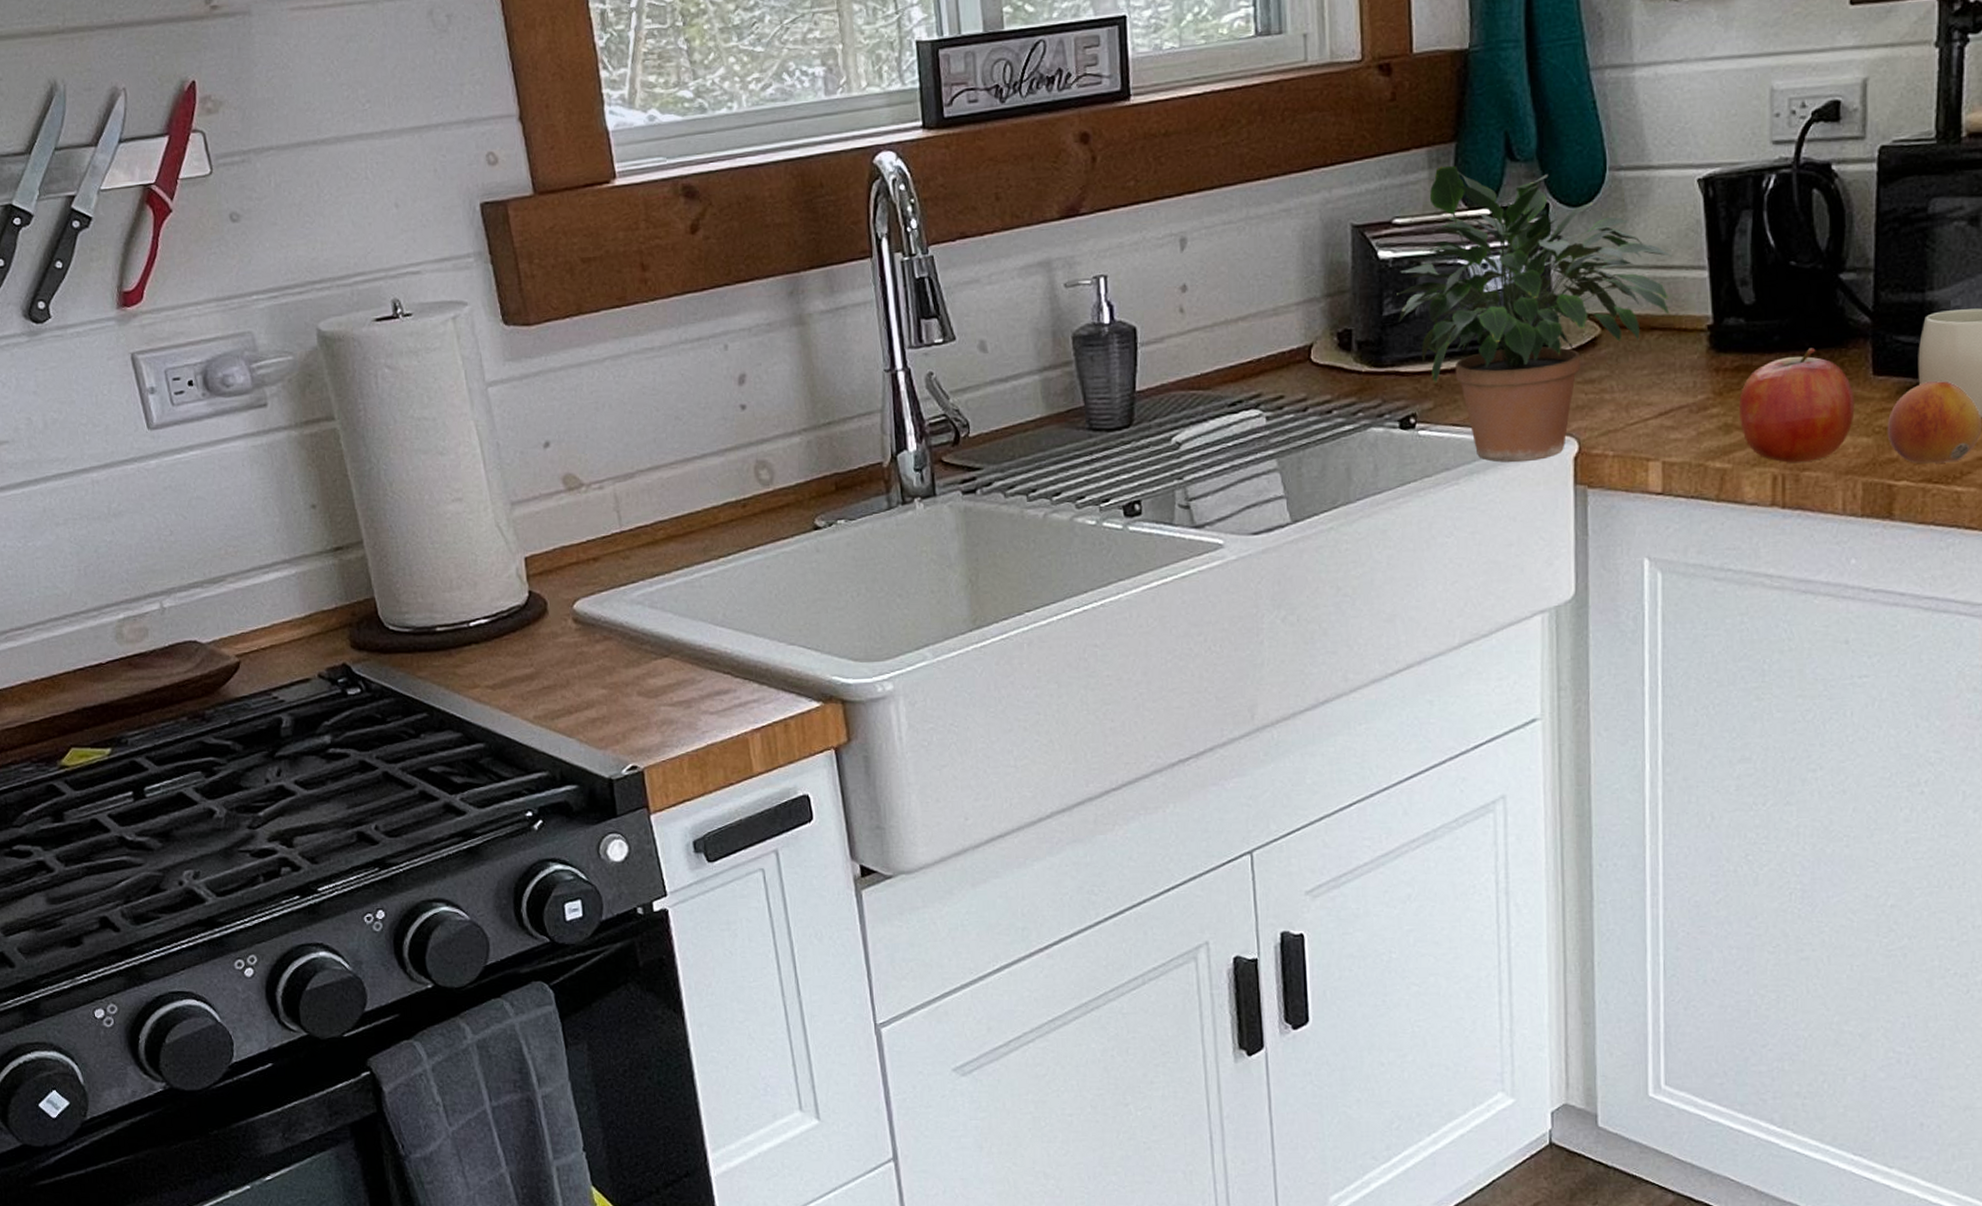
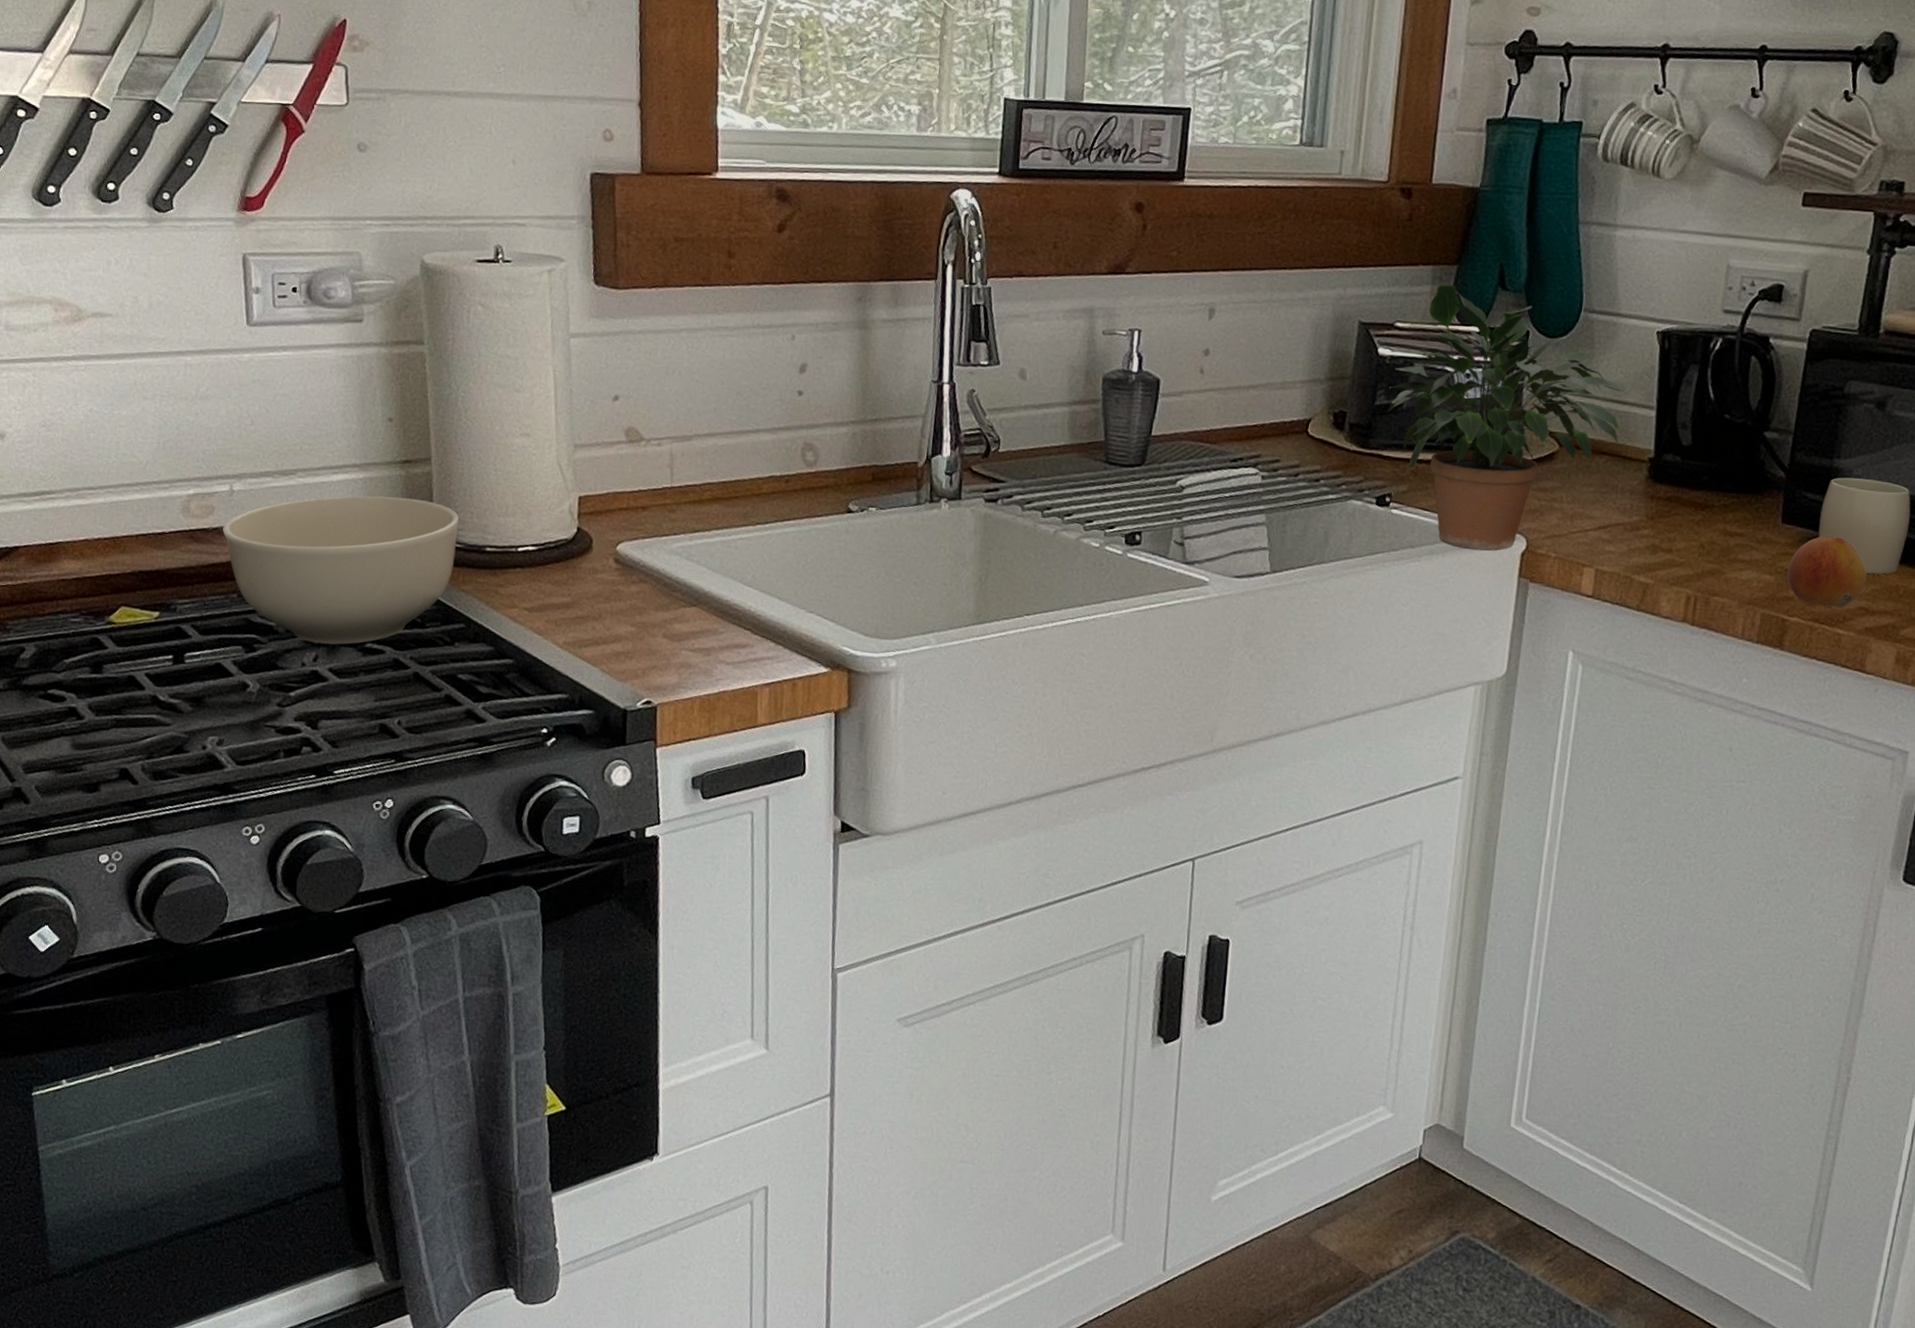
bowl: none [160,587,406,756] -> present [223,495,459,645]
fruit: present [1739,348,1855,464] -> none [1665,491,1764,589]

